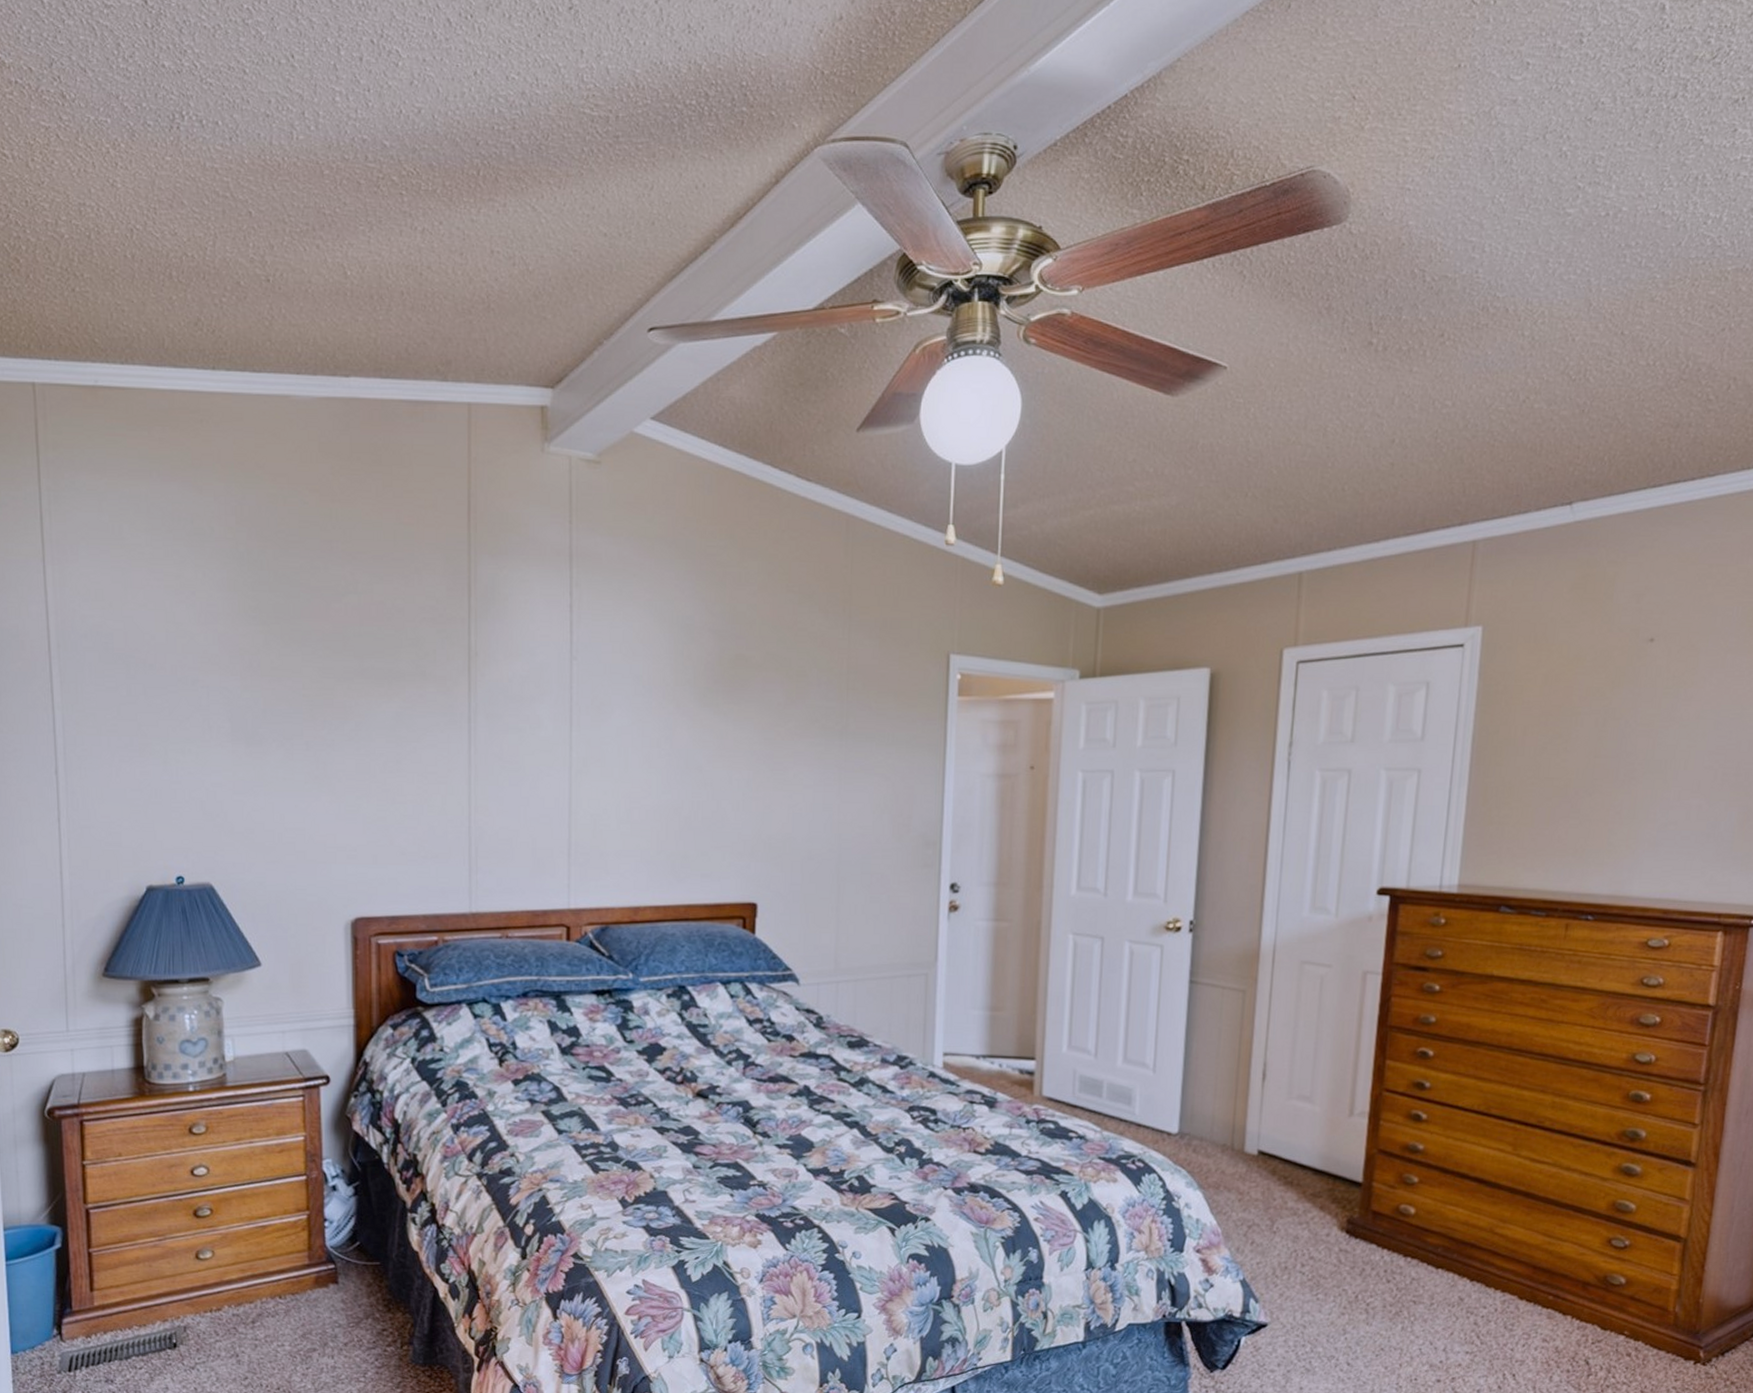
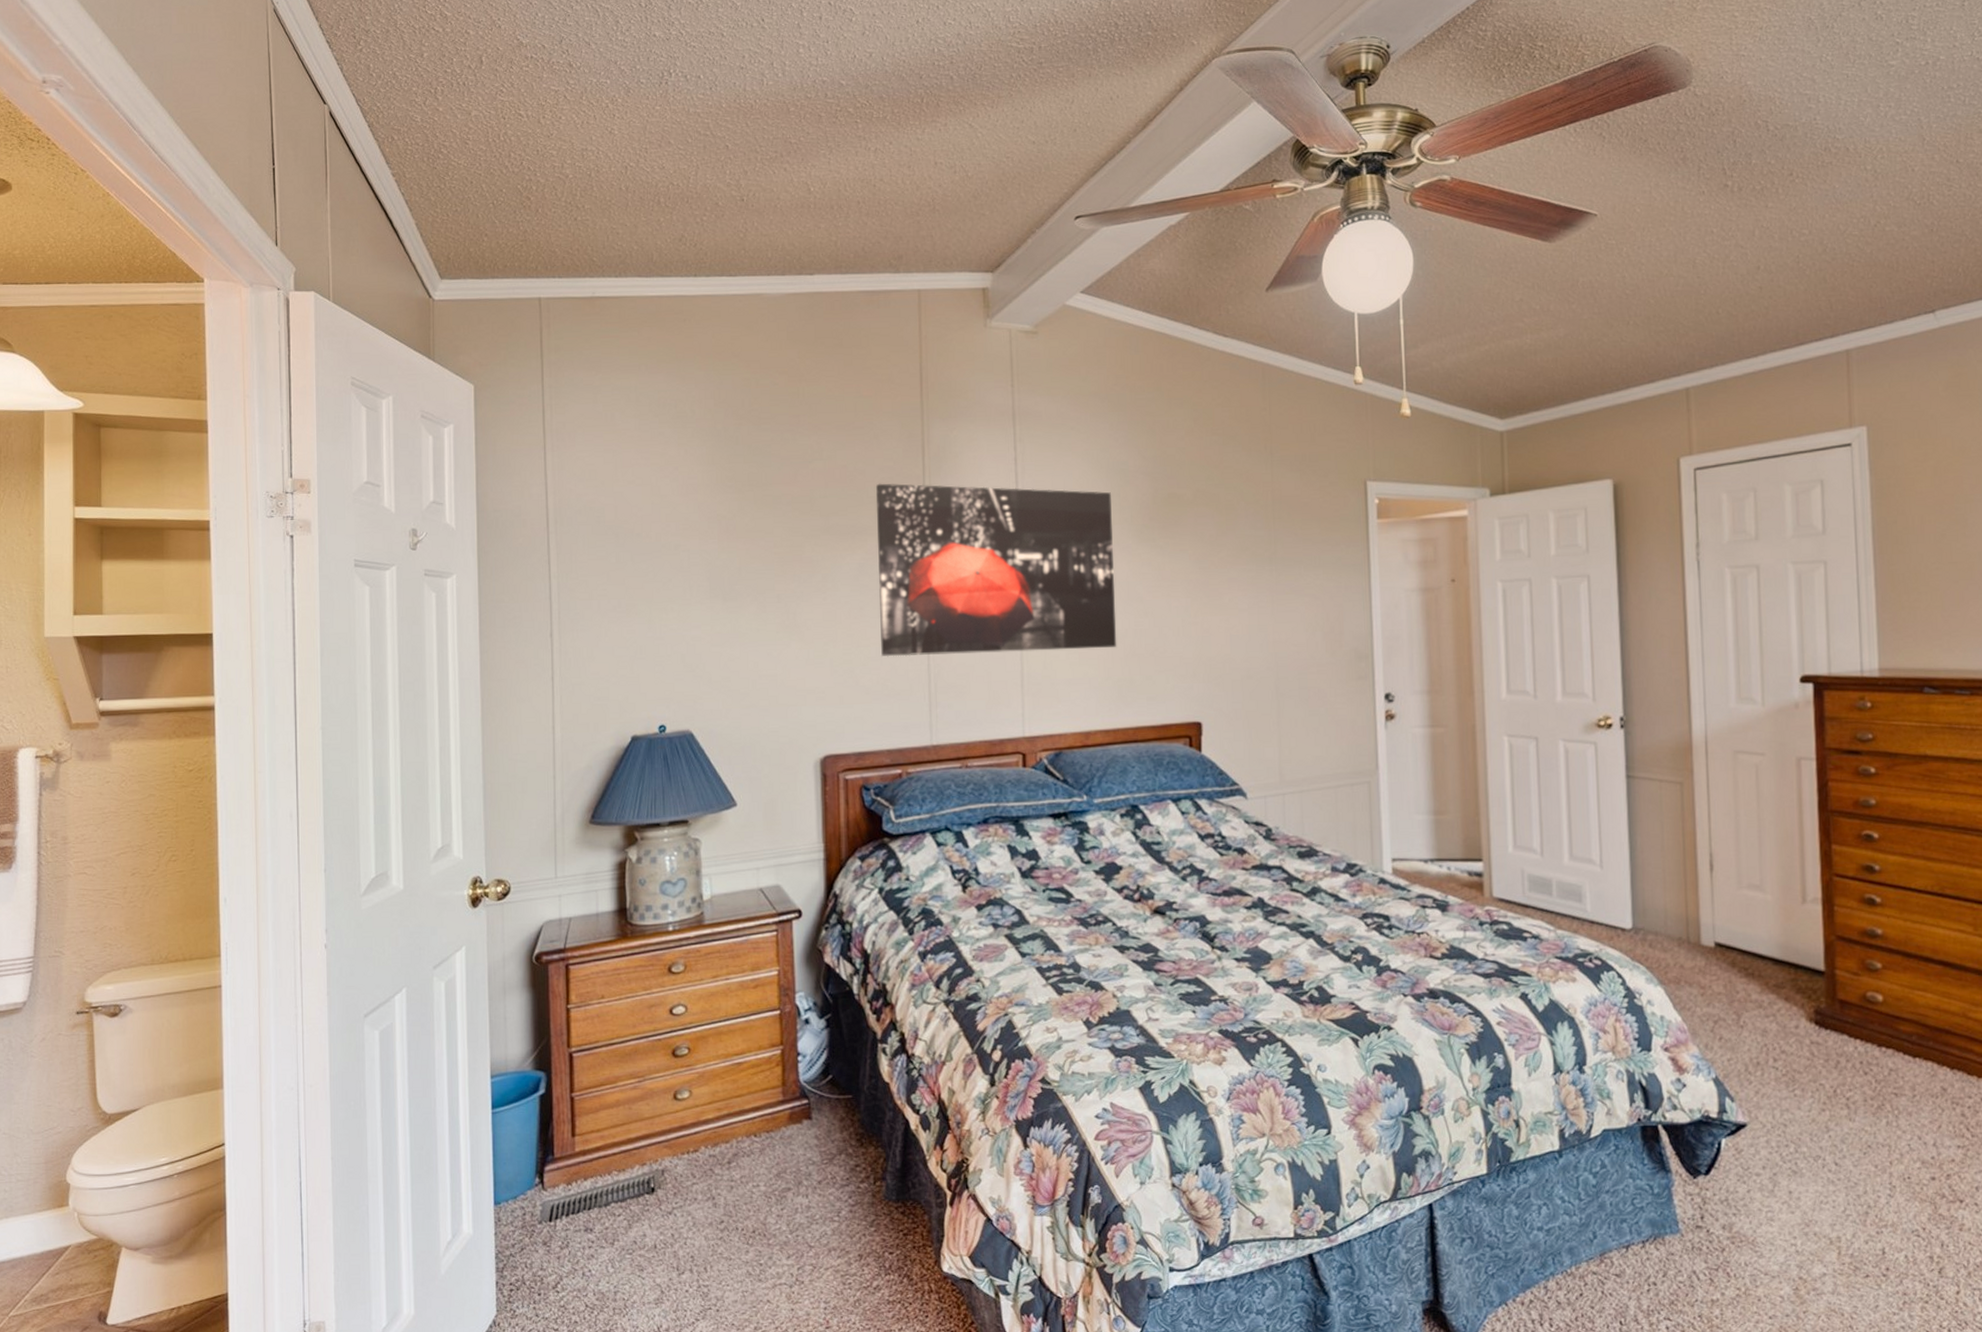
wall art: none [415,624,674,820] -> present [875,483,1117,657]

